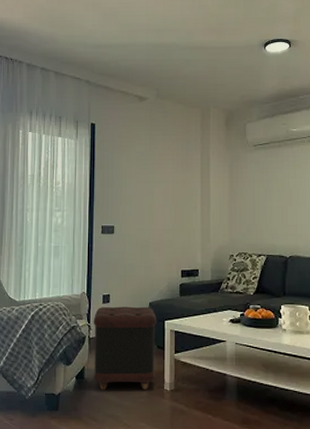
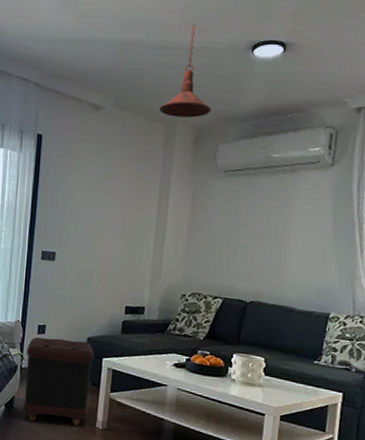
pendant light: none [193,29,238,103] -> present [159,24,212,118]

